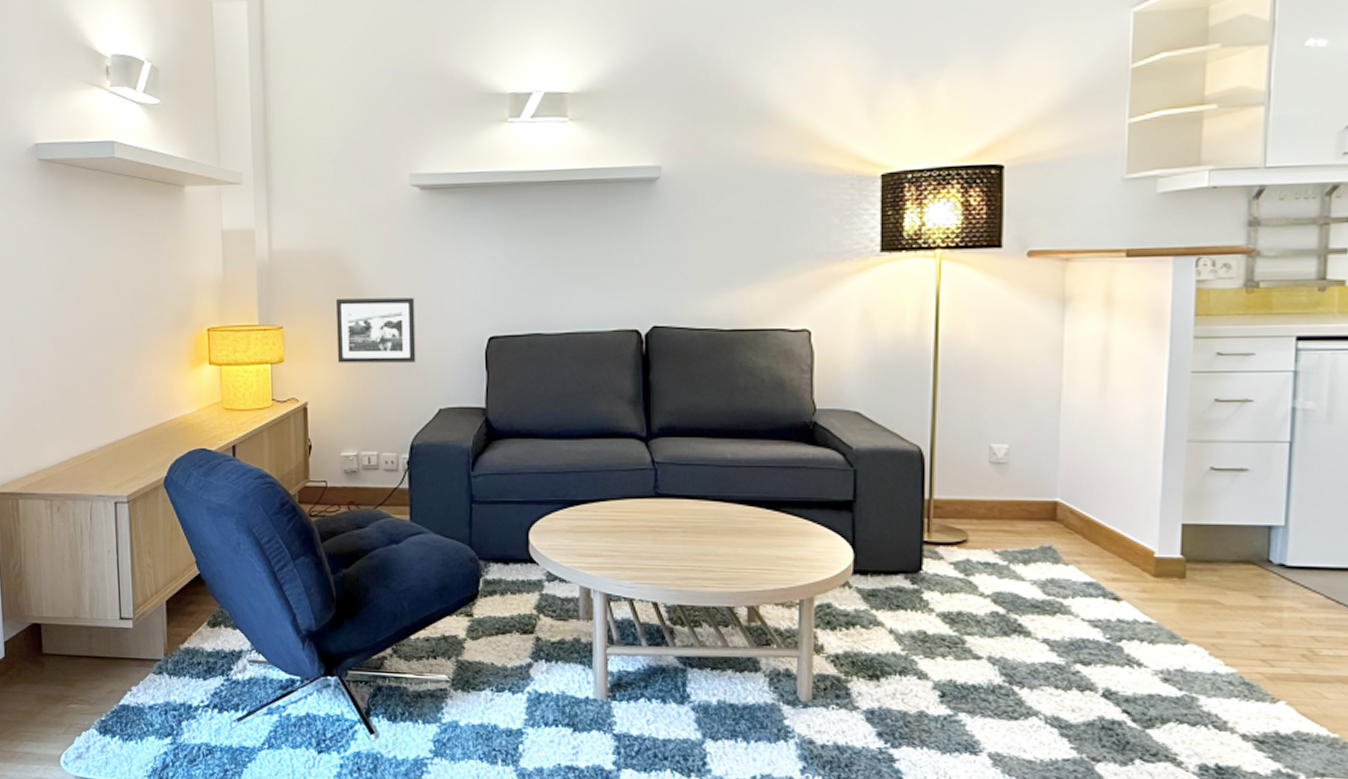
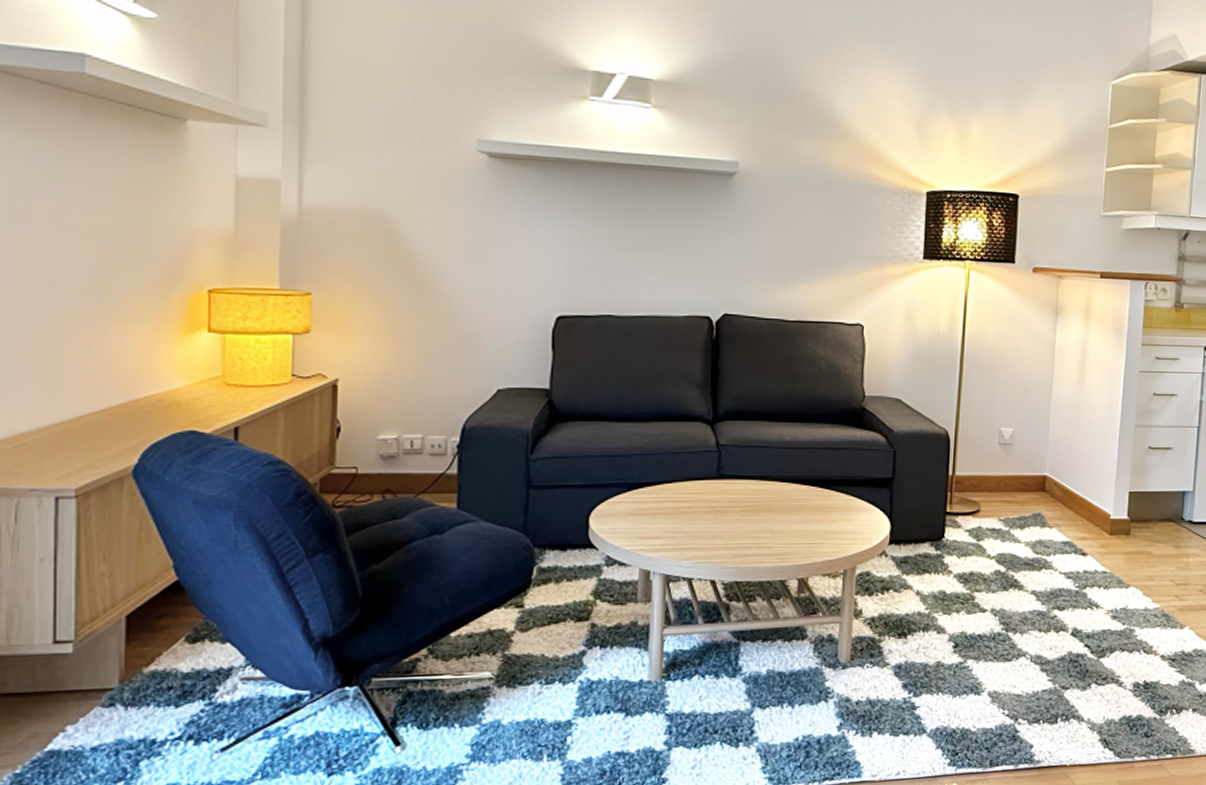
picture frame: present [335,297,416,363] -> none [379,265,476,339]

